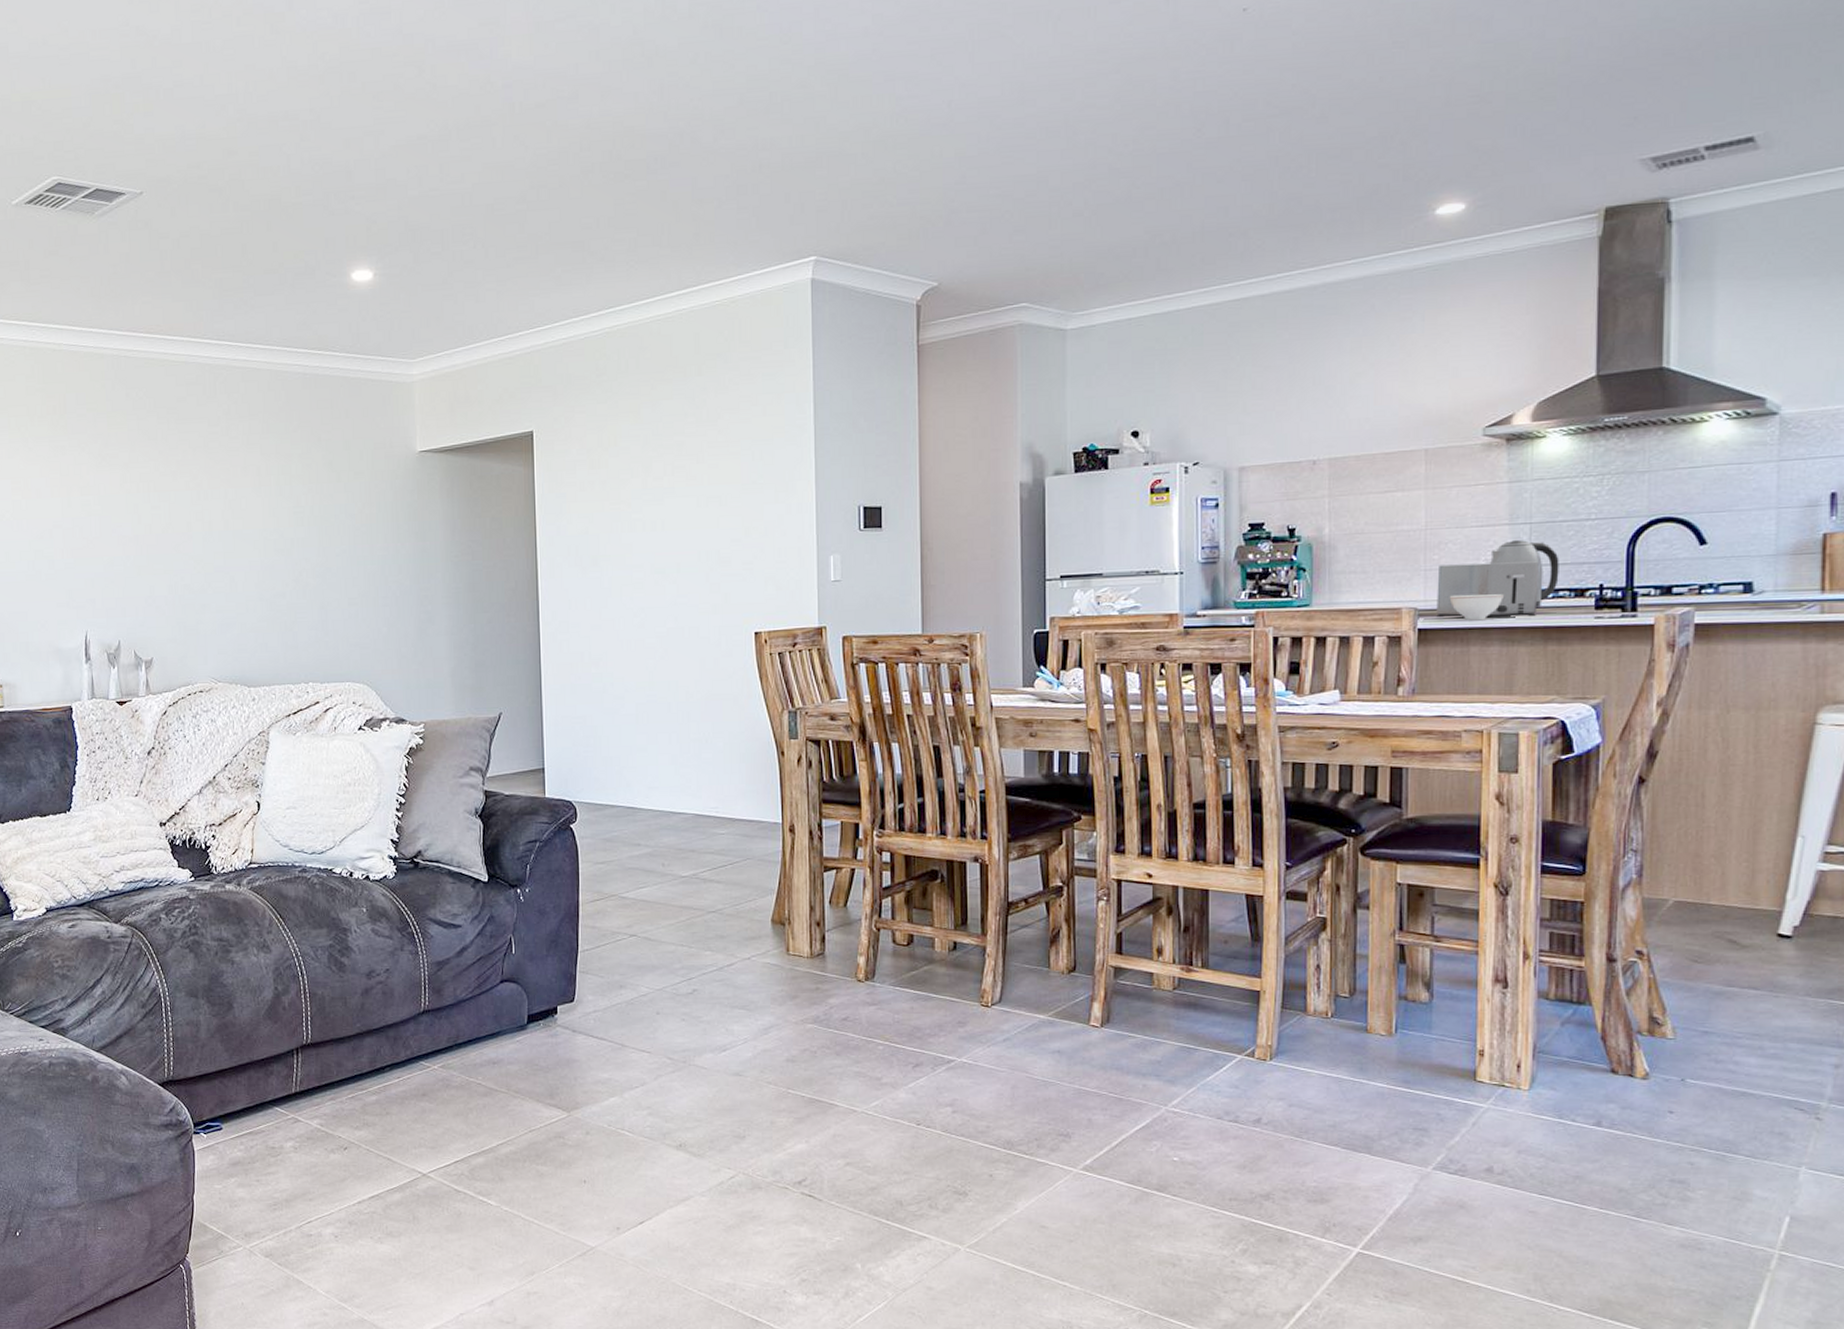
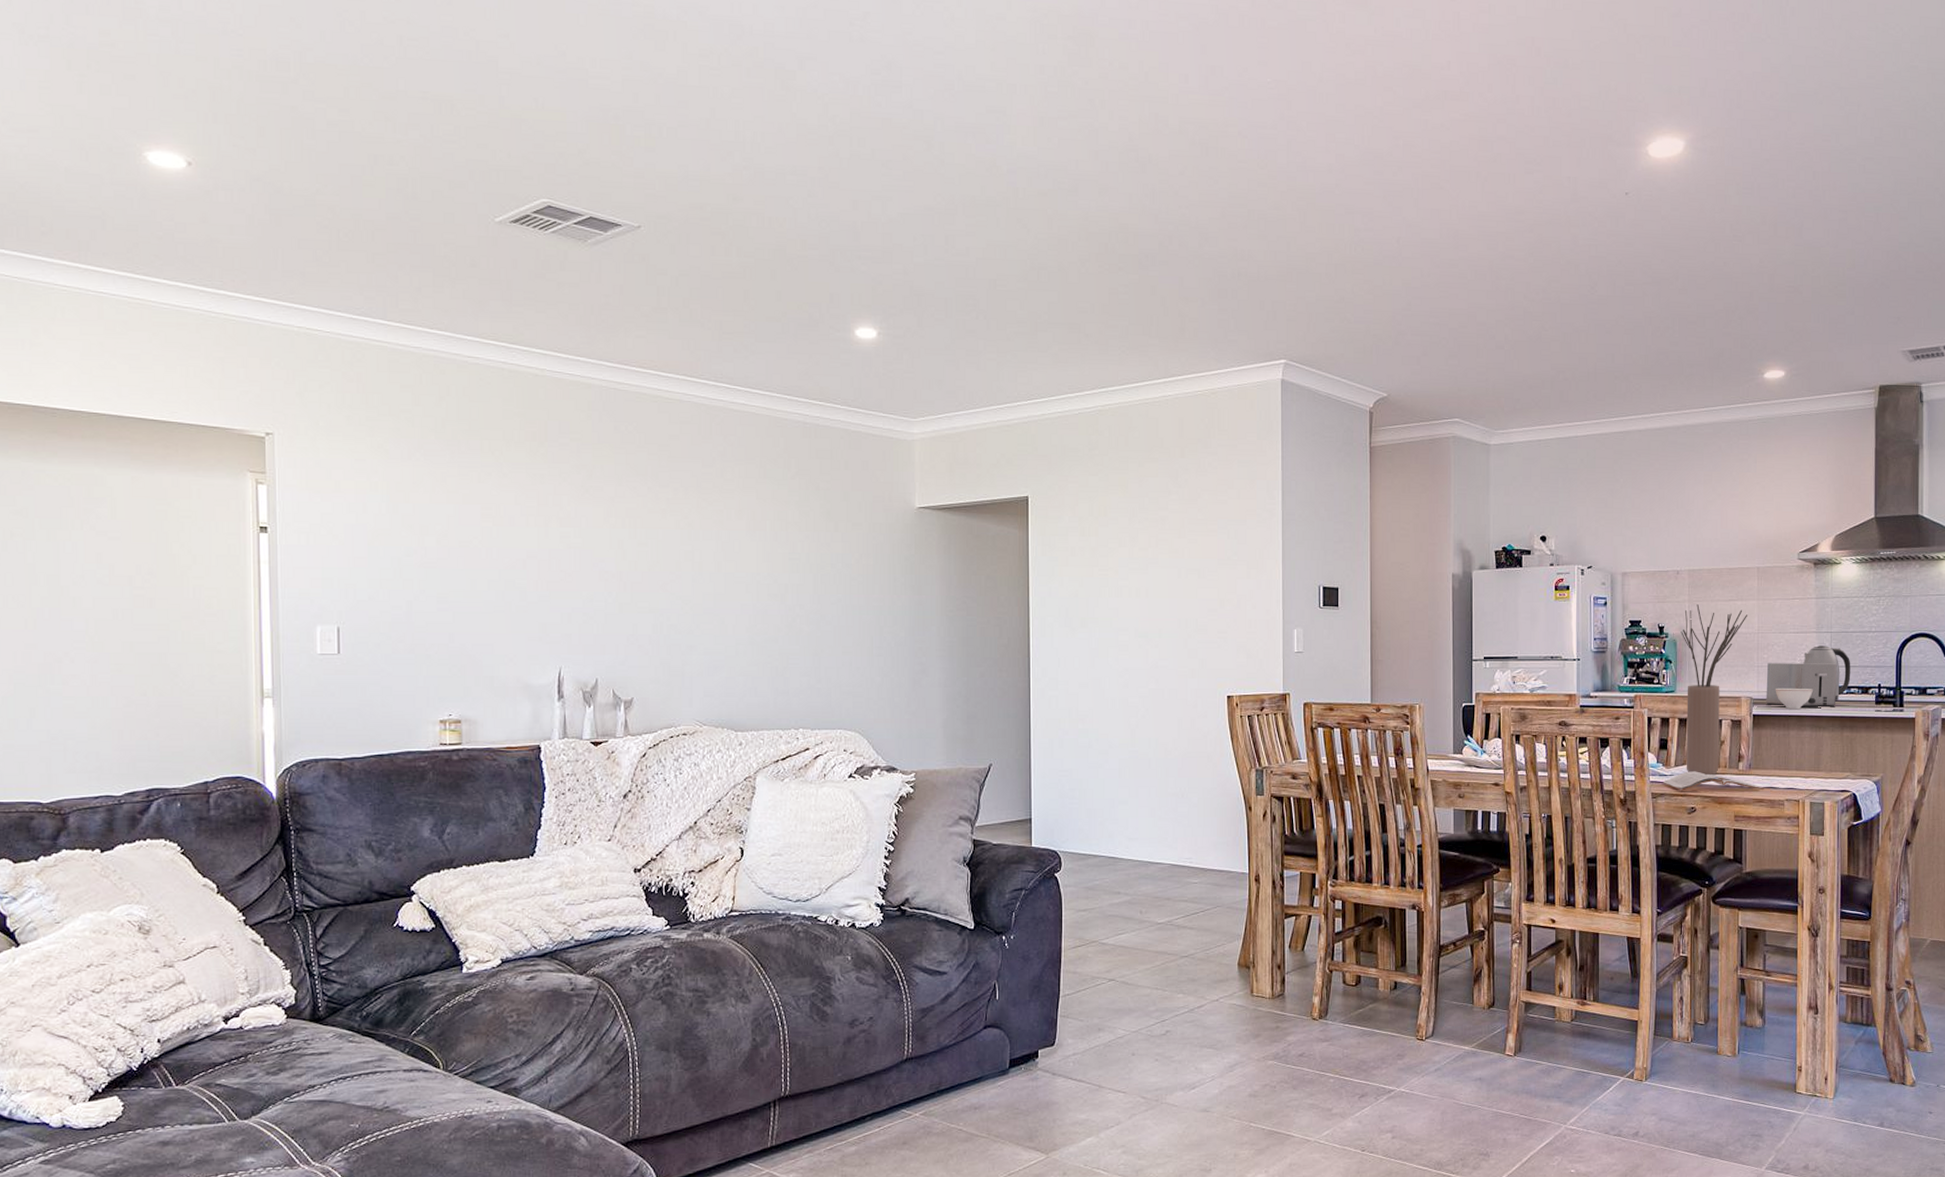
magazine: none [1293,699,1434,723] -> present [1662,771,1765,791]
vase: none [1318,499,1412,704] -> present [1681,604,1748,776]

